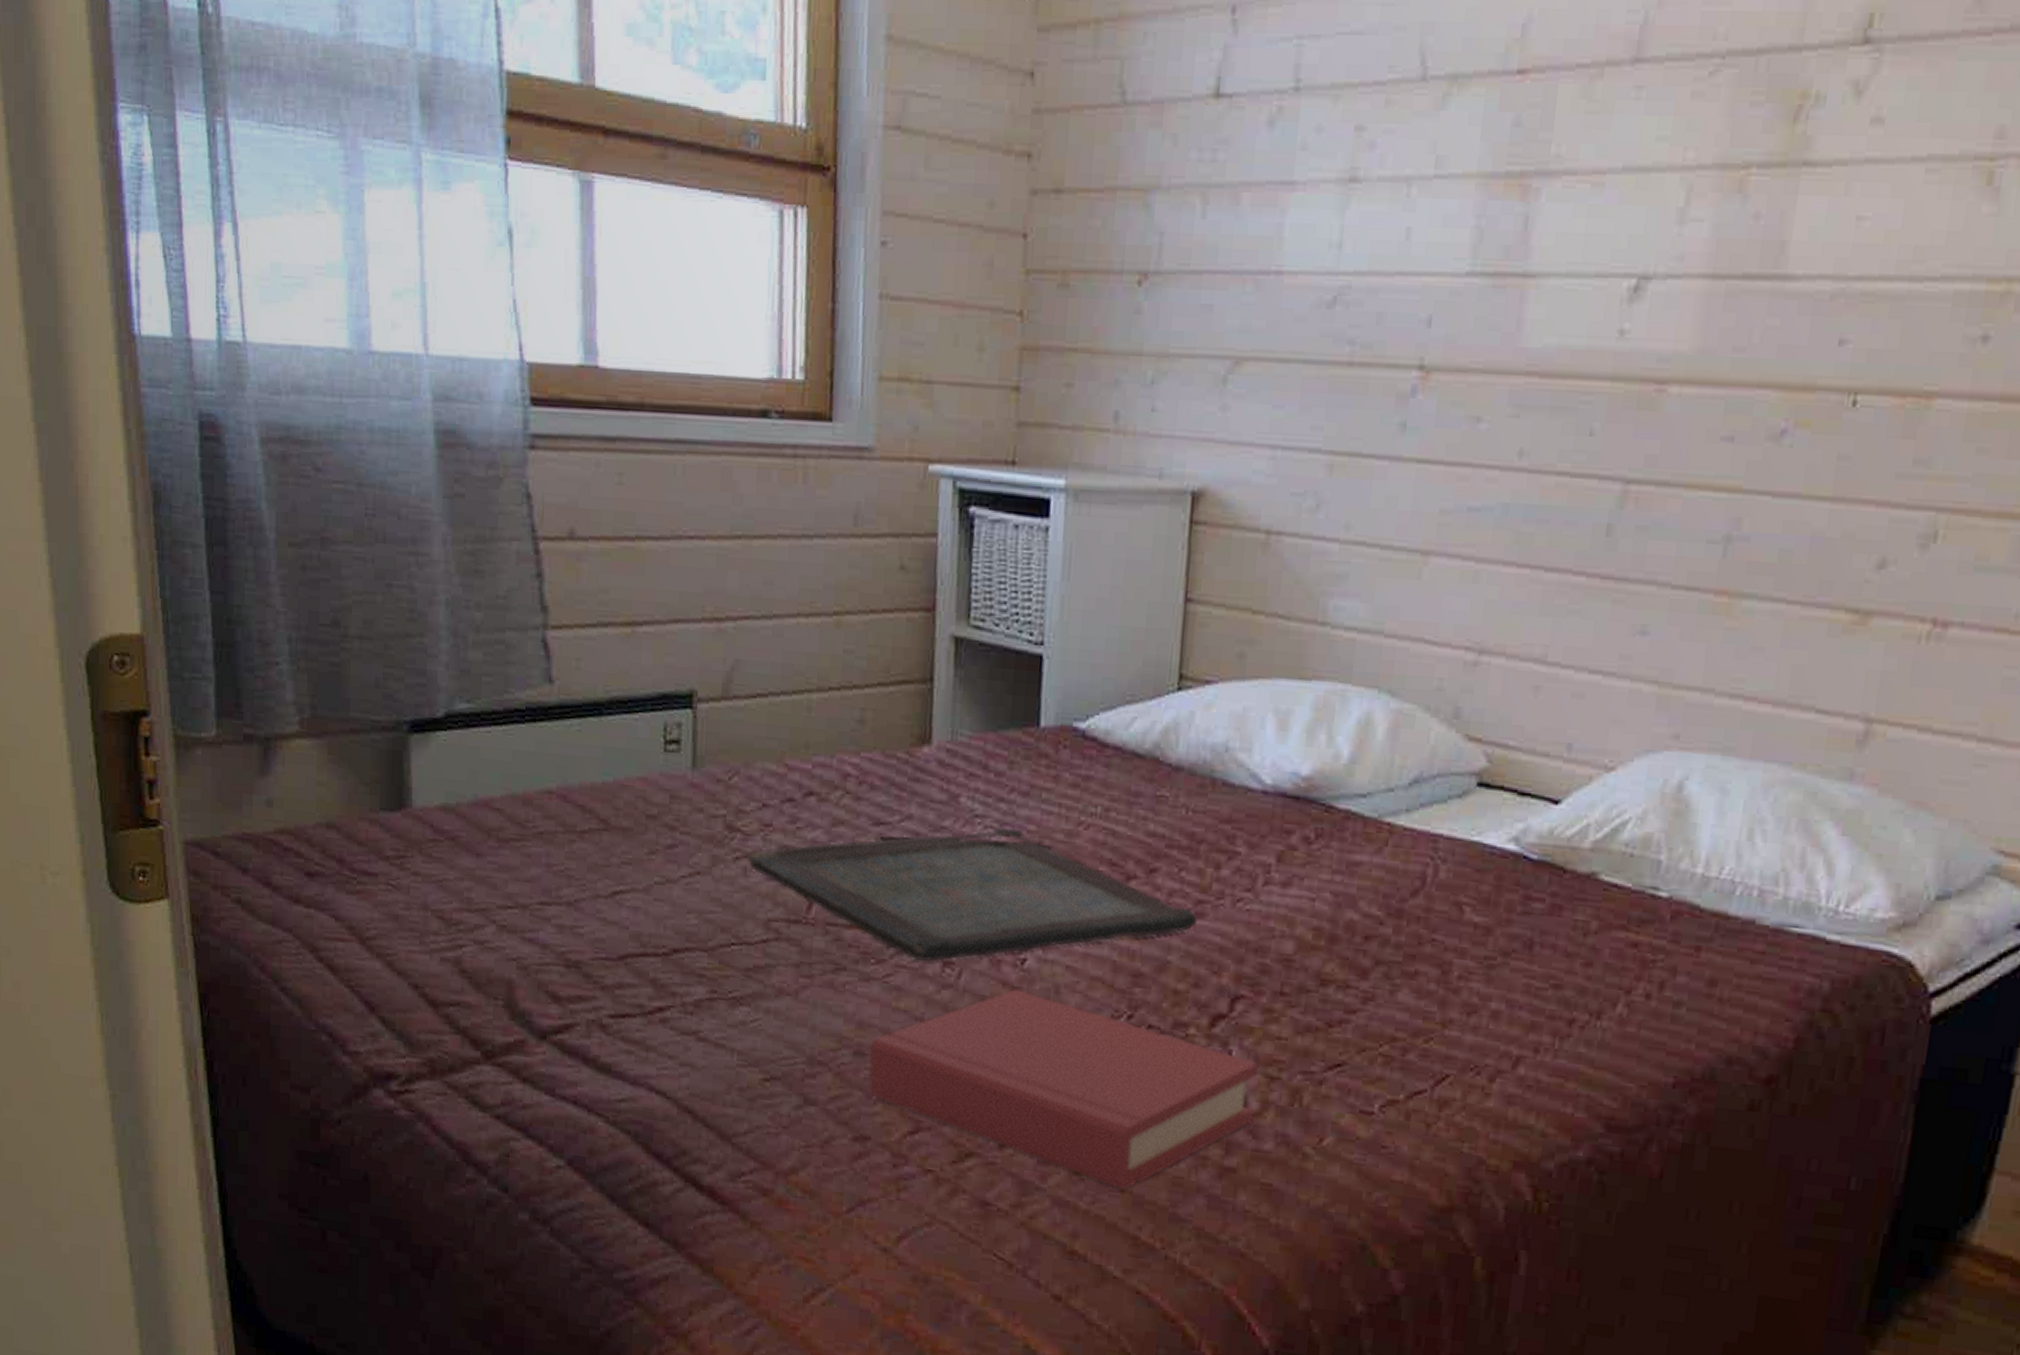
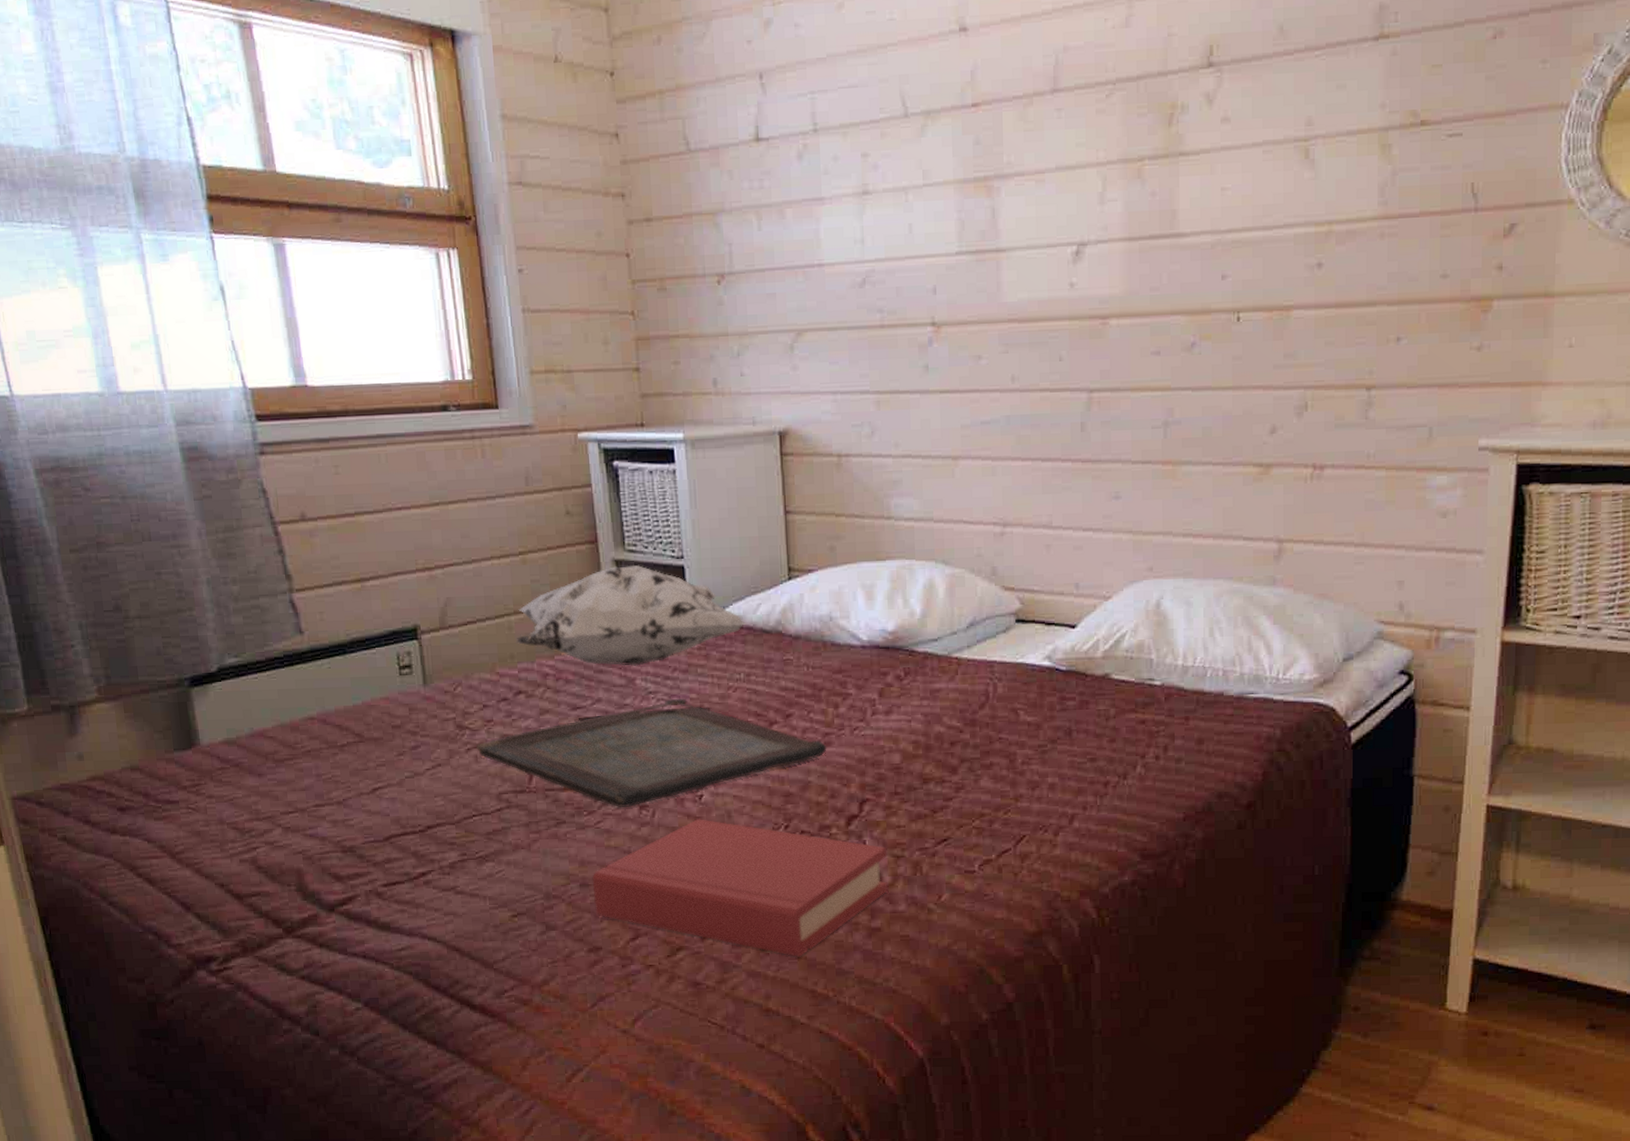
decorative pillow: none [816,645,1115,779] -> present [517,565,747,666]

